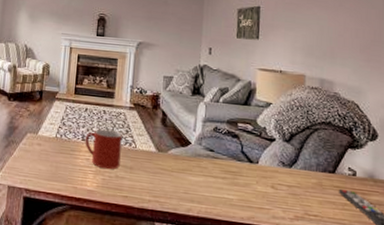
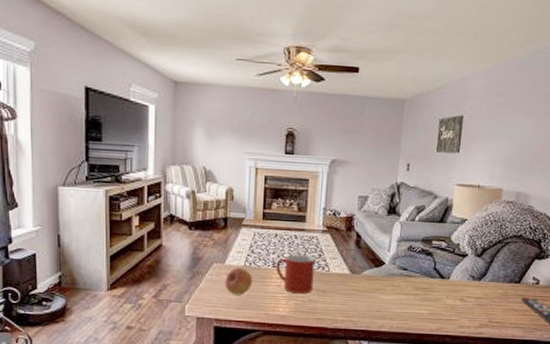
fruit: none [36,138,63,167] -> present [225,267,253,295]

